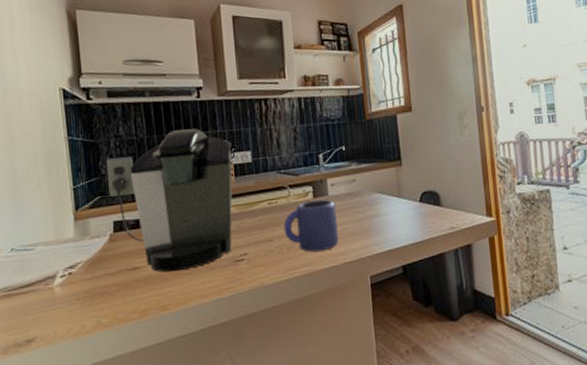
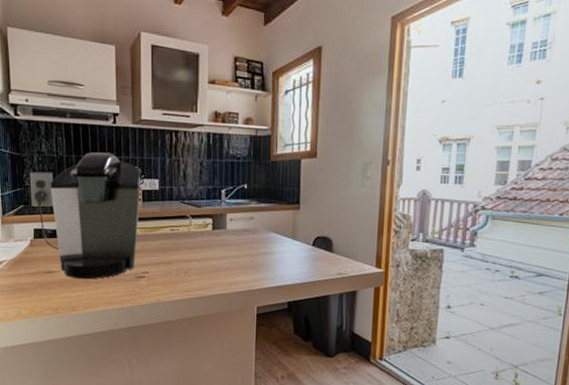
mug: present [283,199,339,252] -> none [182,232,232,279]

